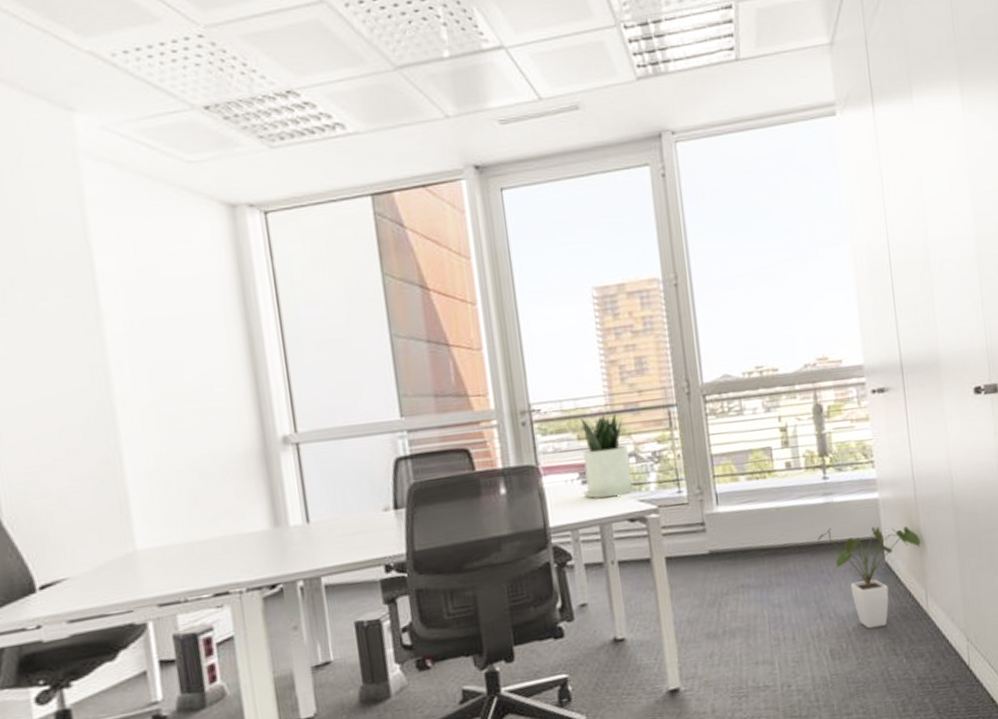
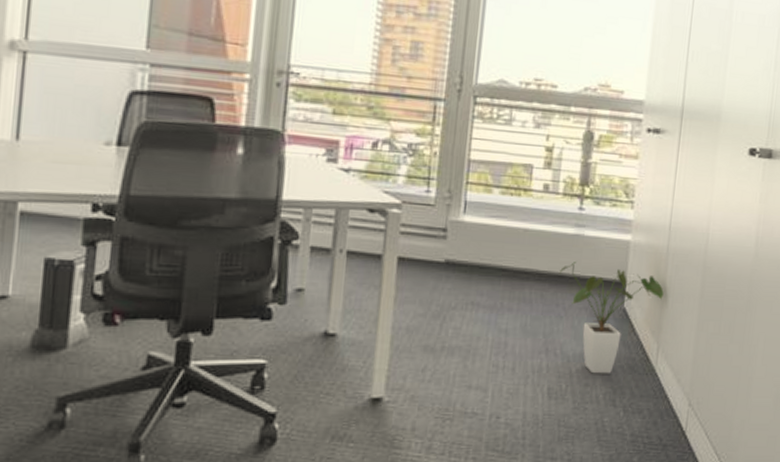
planter: present [580,414,637,499] -> none [326,91,385,183]

